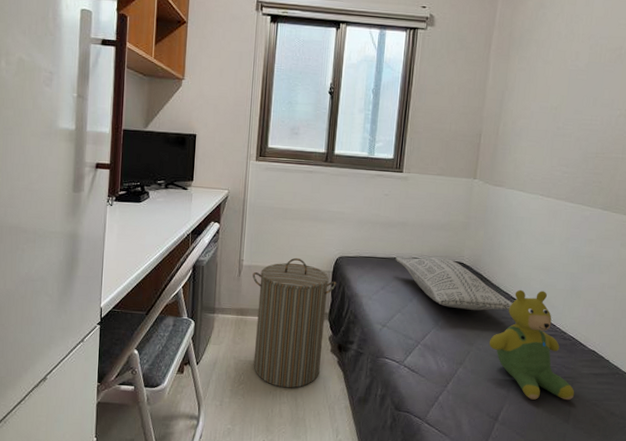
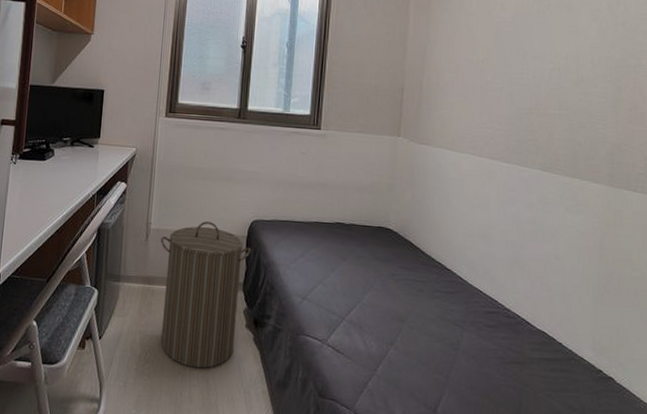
pillow: present [395,256,513,311] -> none [315,220,447,283]
teddy bear: present [488,289,575,401] -> none [422,259,525,390]

